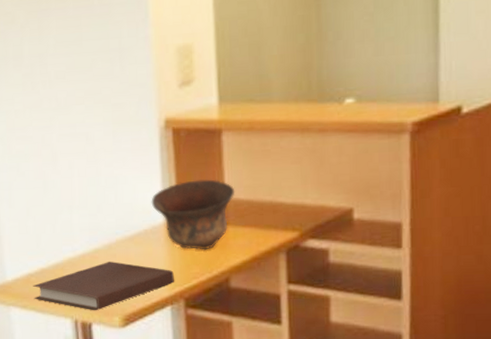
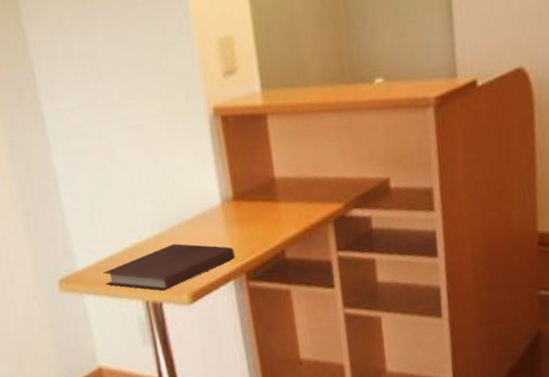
bowl: present [151,179,235,250] -> none [207,160,284,227]

